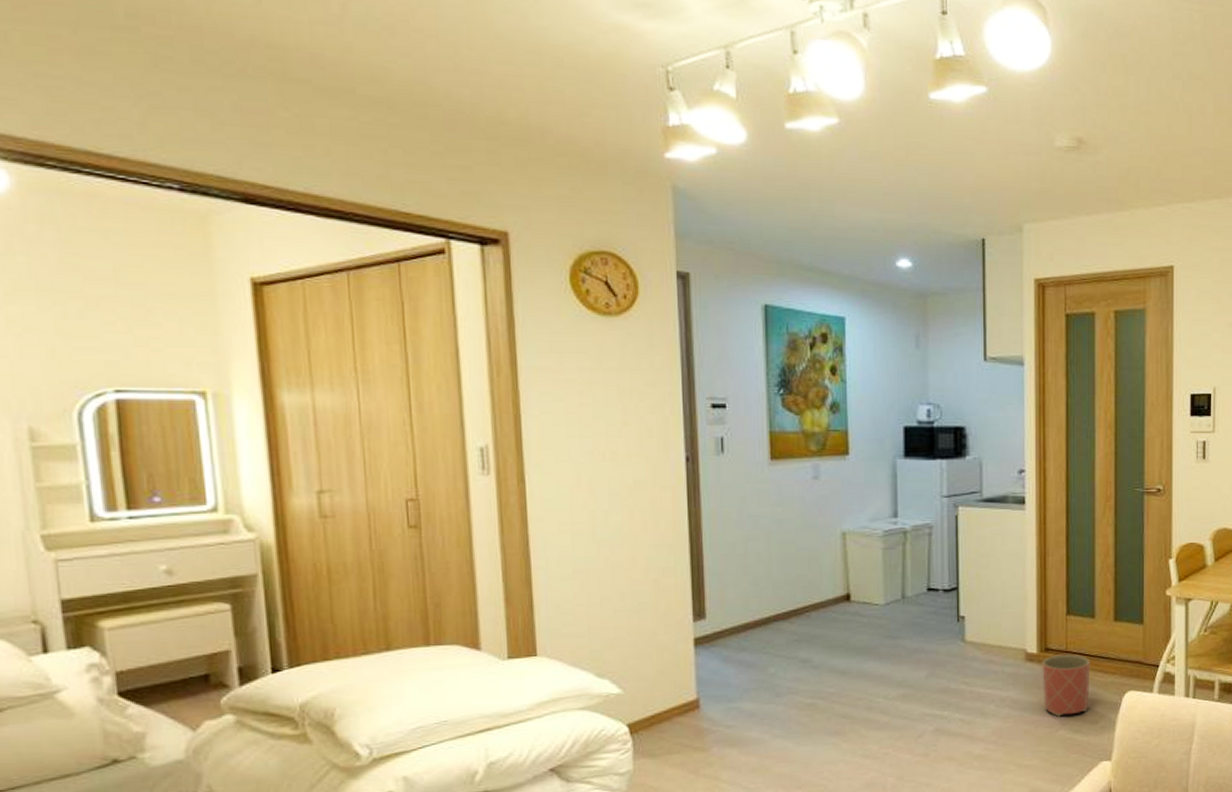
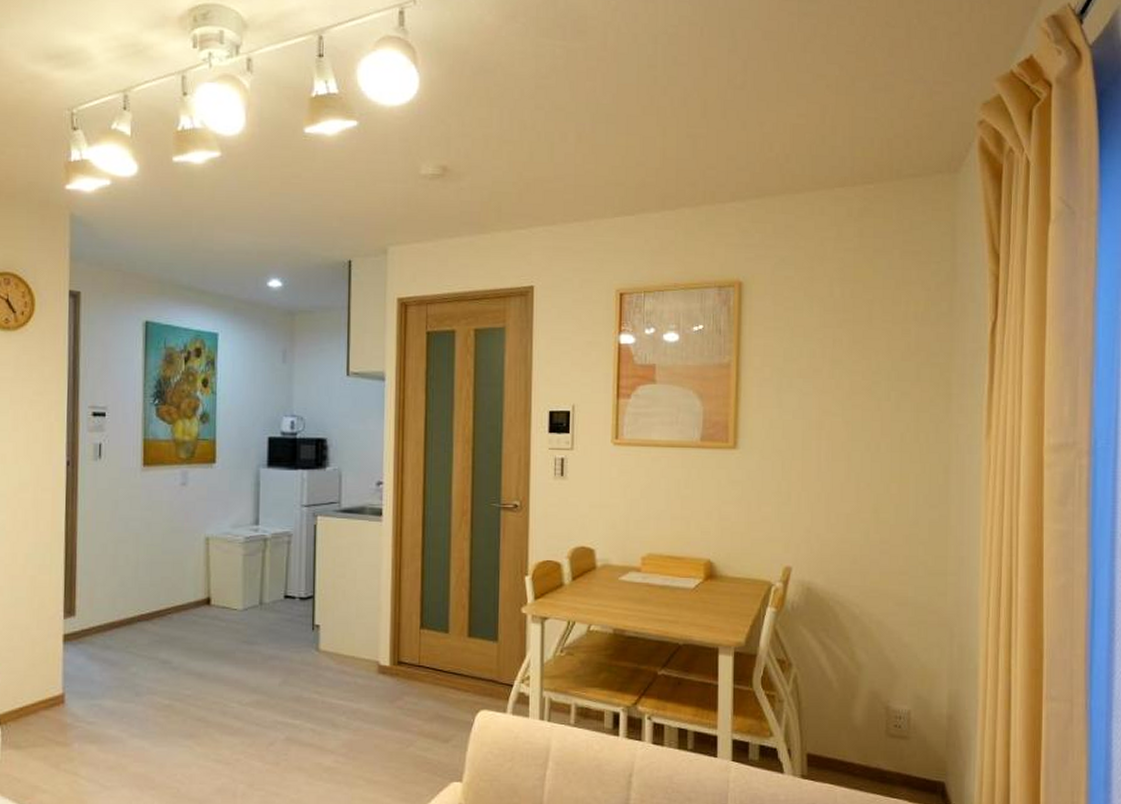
planter: present [1042,654,1091,717] -> none [394,668,443,733]

